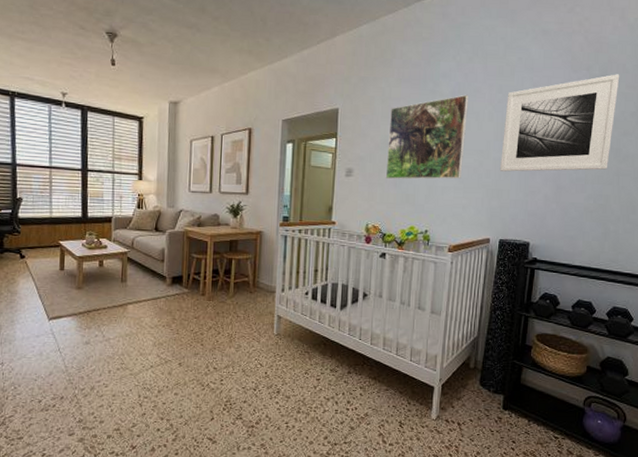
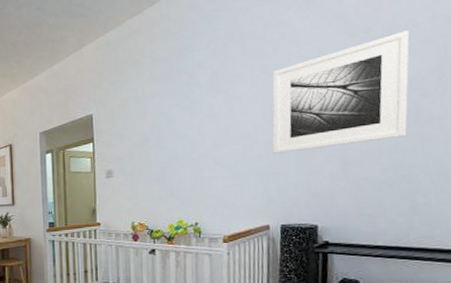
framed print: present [385,94,469,180] -> none [145,80,230,176]

